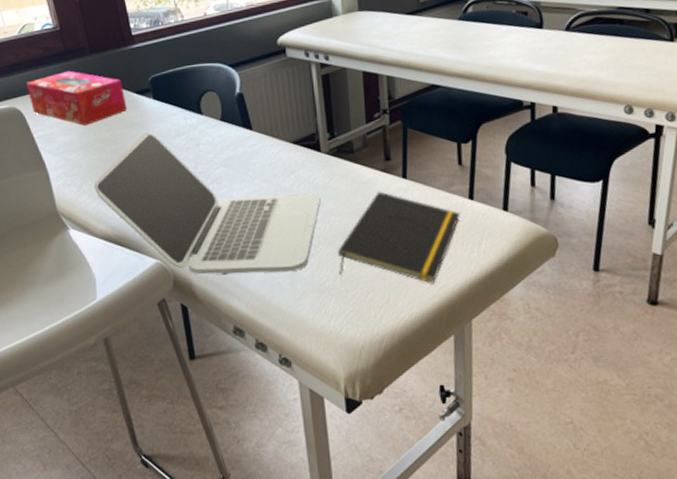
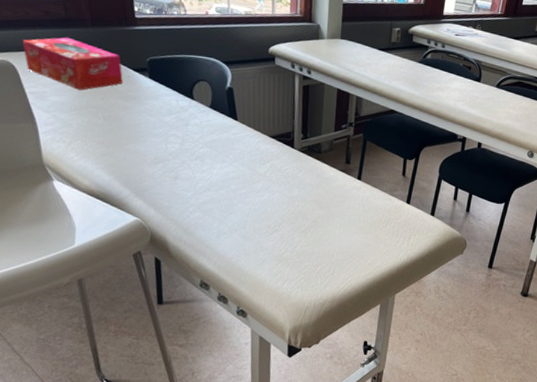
laptop: present [95,132,321,275] -> none [83,106,289,242]
notepad: present [338,191,461,284] -> none [296,187,399,264]

